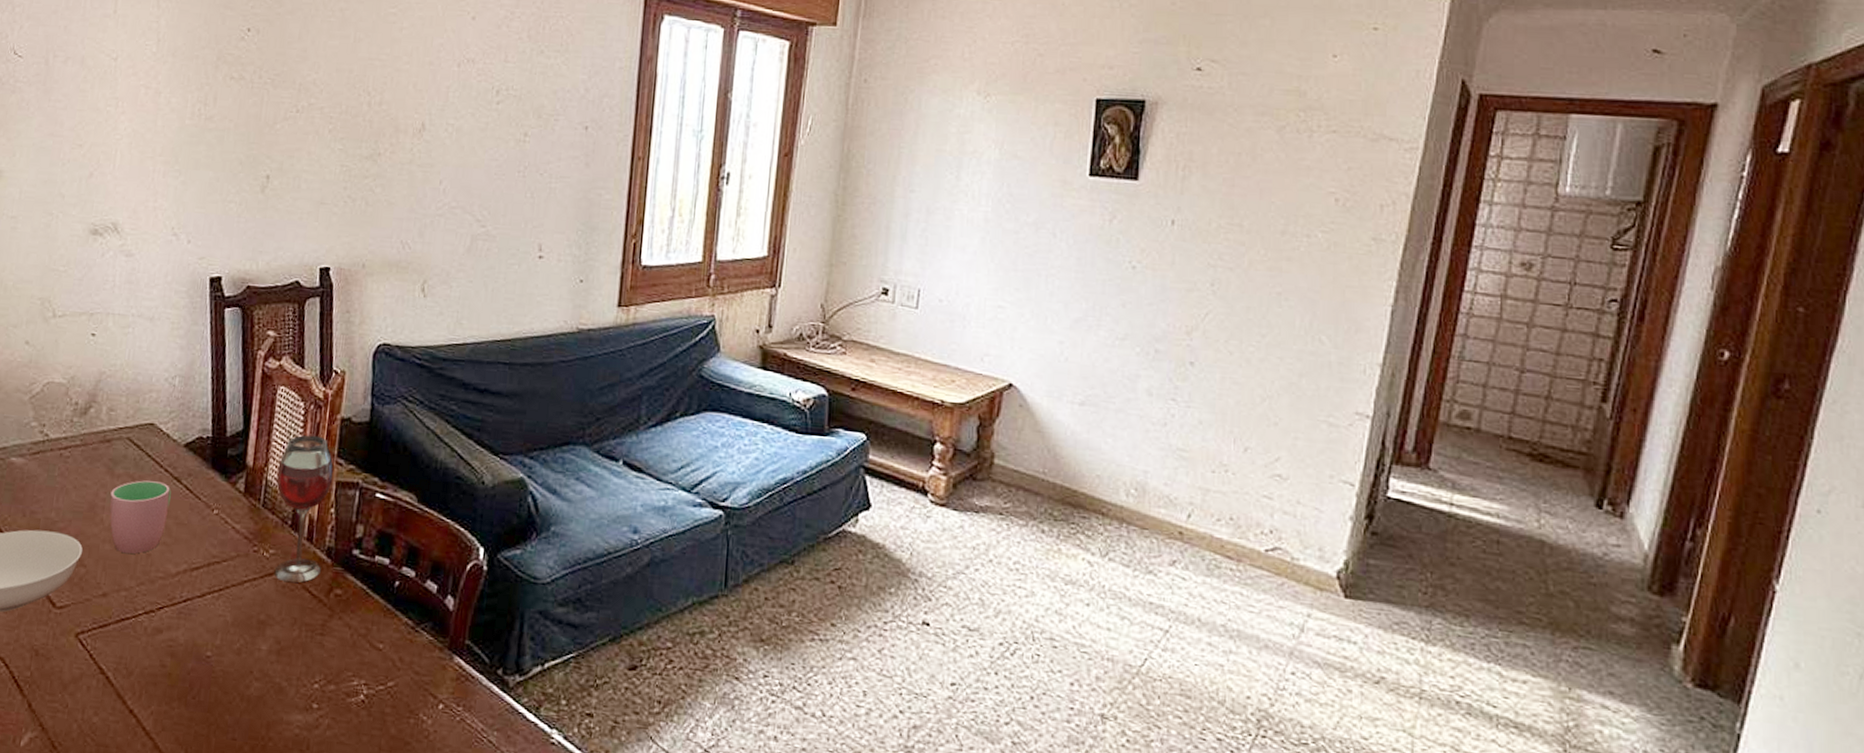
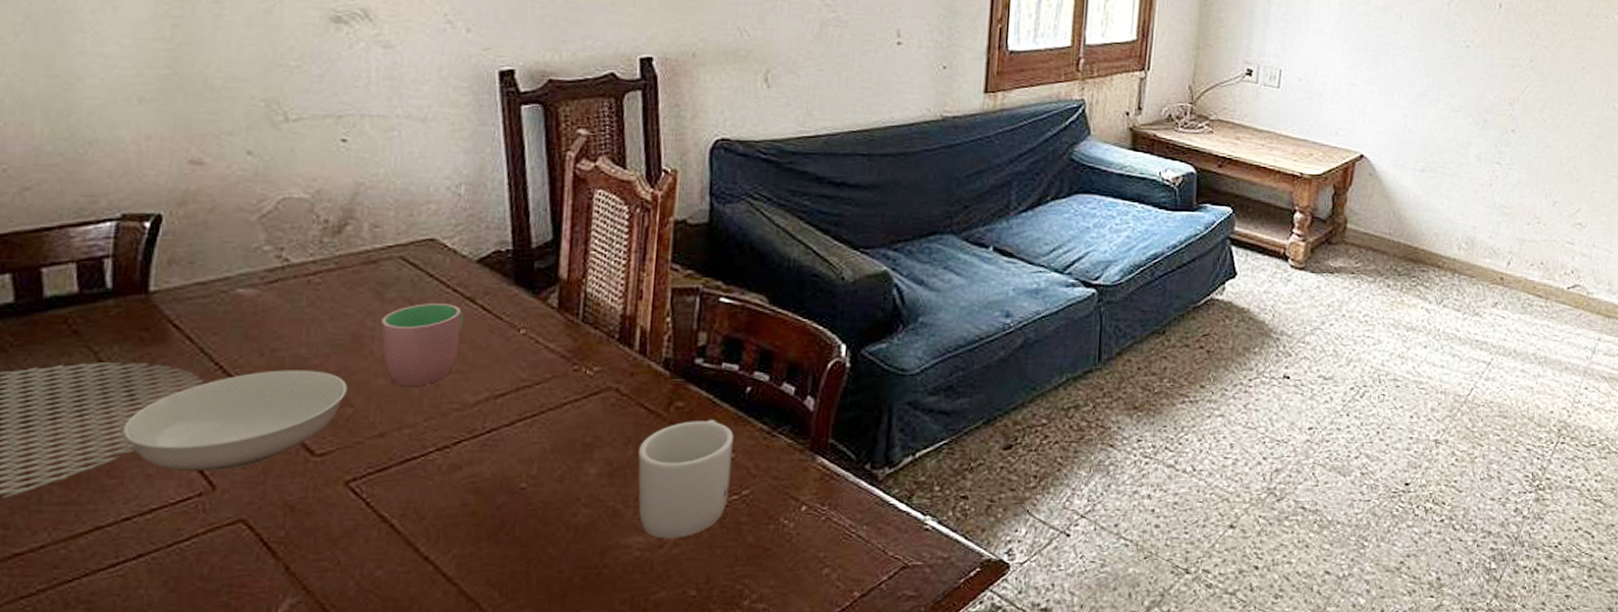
wineglass: present [274,434,334,583] -> none [598,240,668,400]
mug: none [299,608,382,722] -> present [637,419,734,539]

